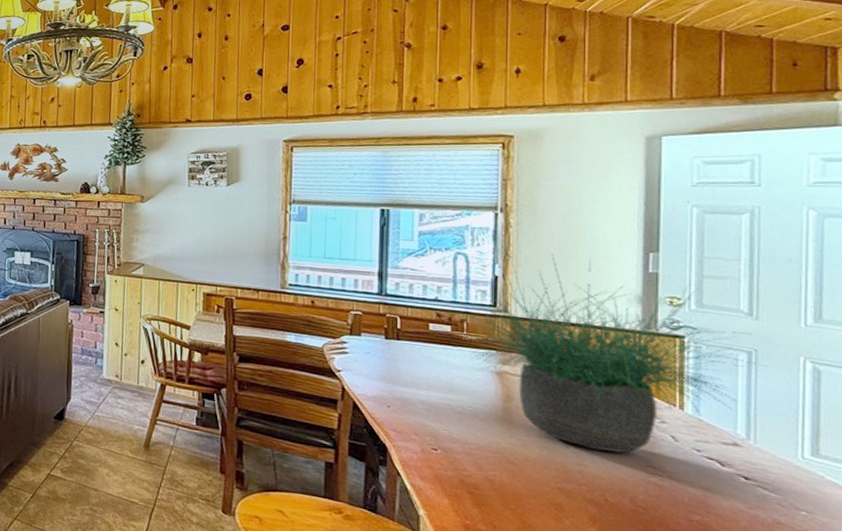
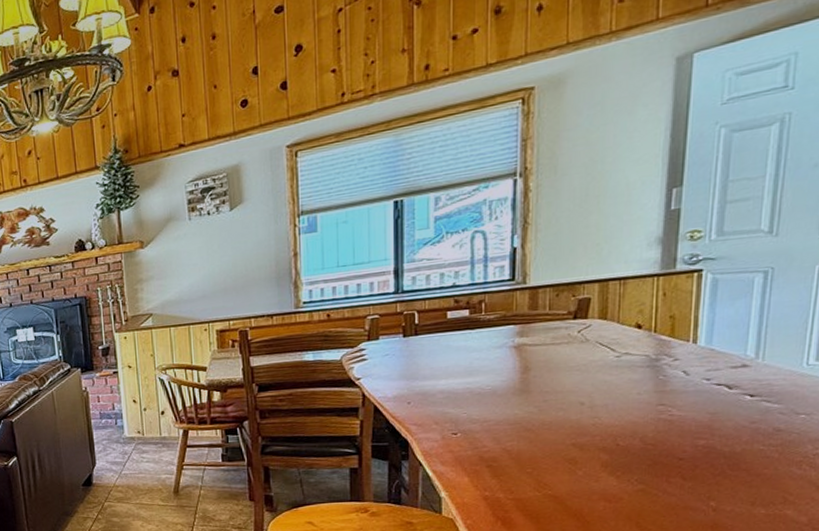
potted plant: present [460,254,768,454] -> none [478,209,783,401]

